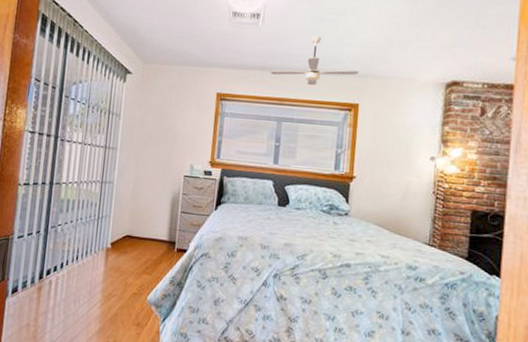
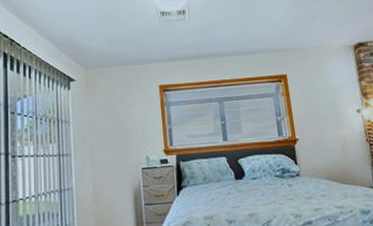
ceiling fan: present [270,35,359,86] -> none [204,22,281,66]

